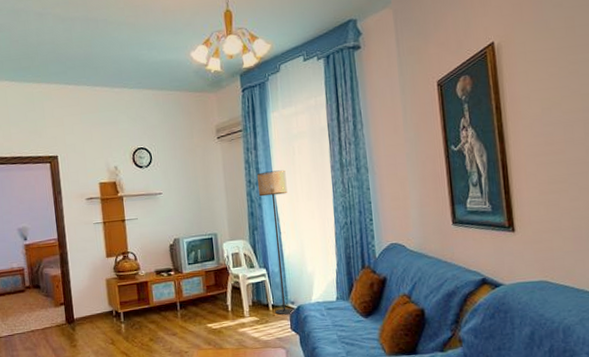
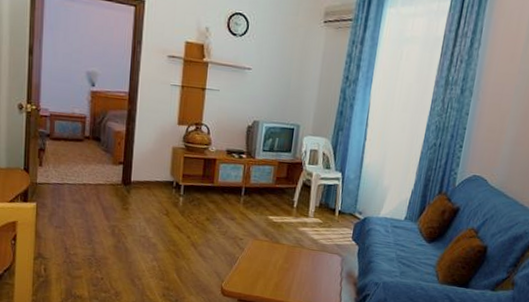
floor lamp: present [256,170,295,315] -> none [340,70,387,224]

